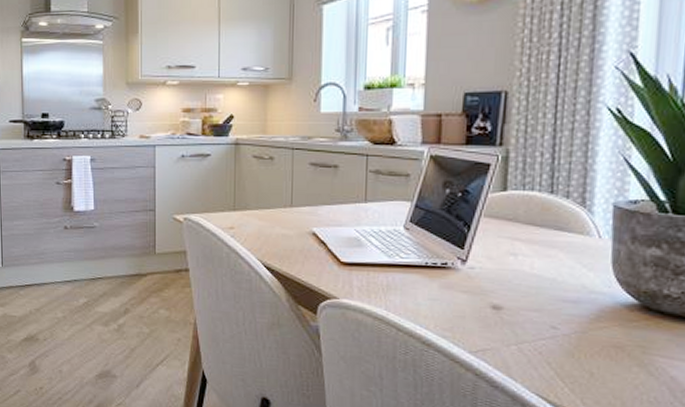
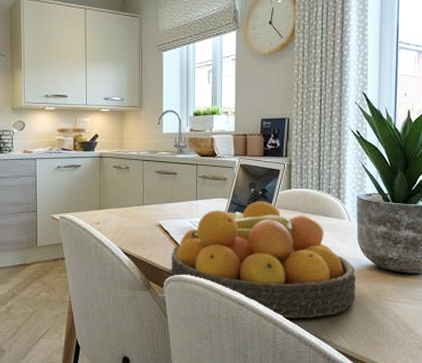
fruit bowl: none [327,206,608,371] -> present [171,201,356,319]

